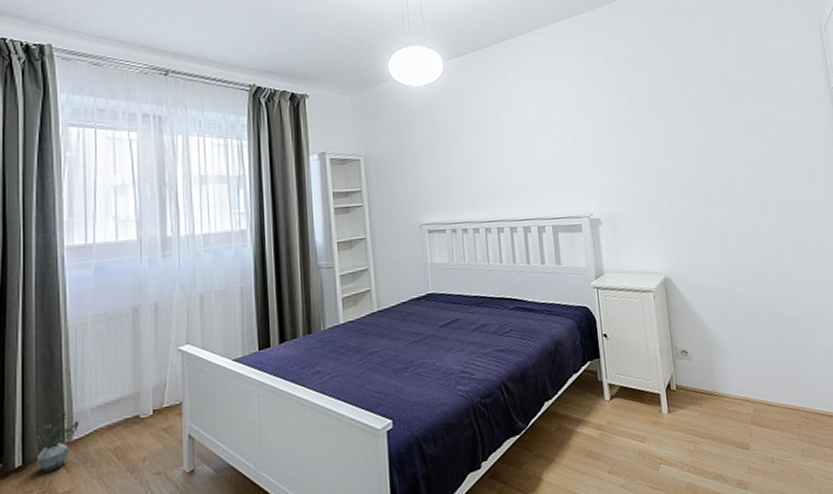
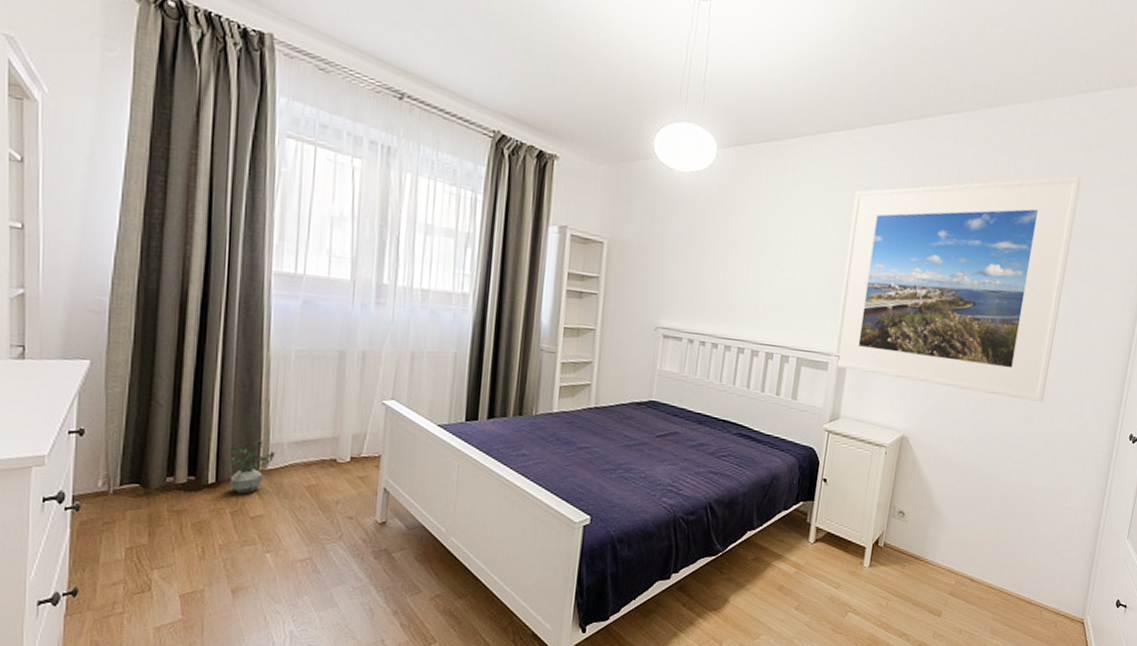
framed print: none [568,23,781,227] -> present [833,176,1082,403]

